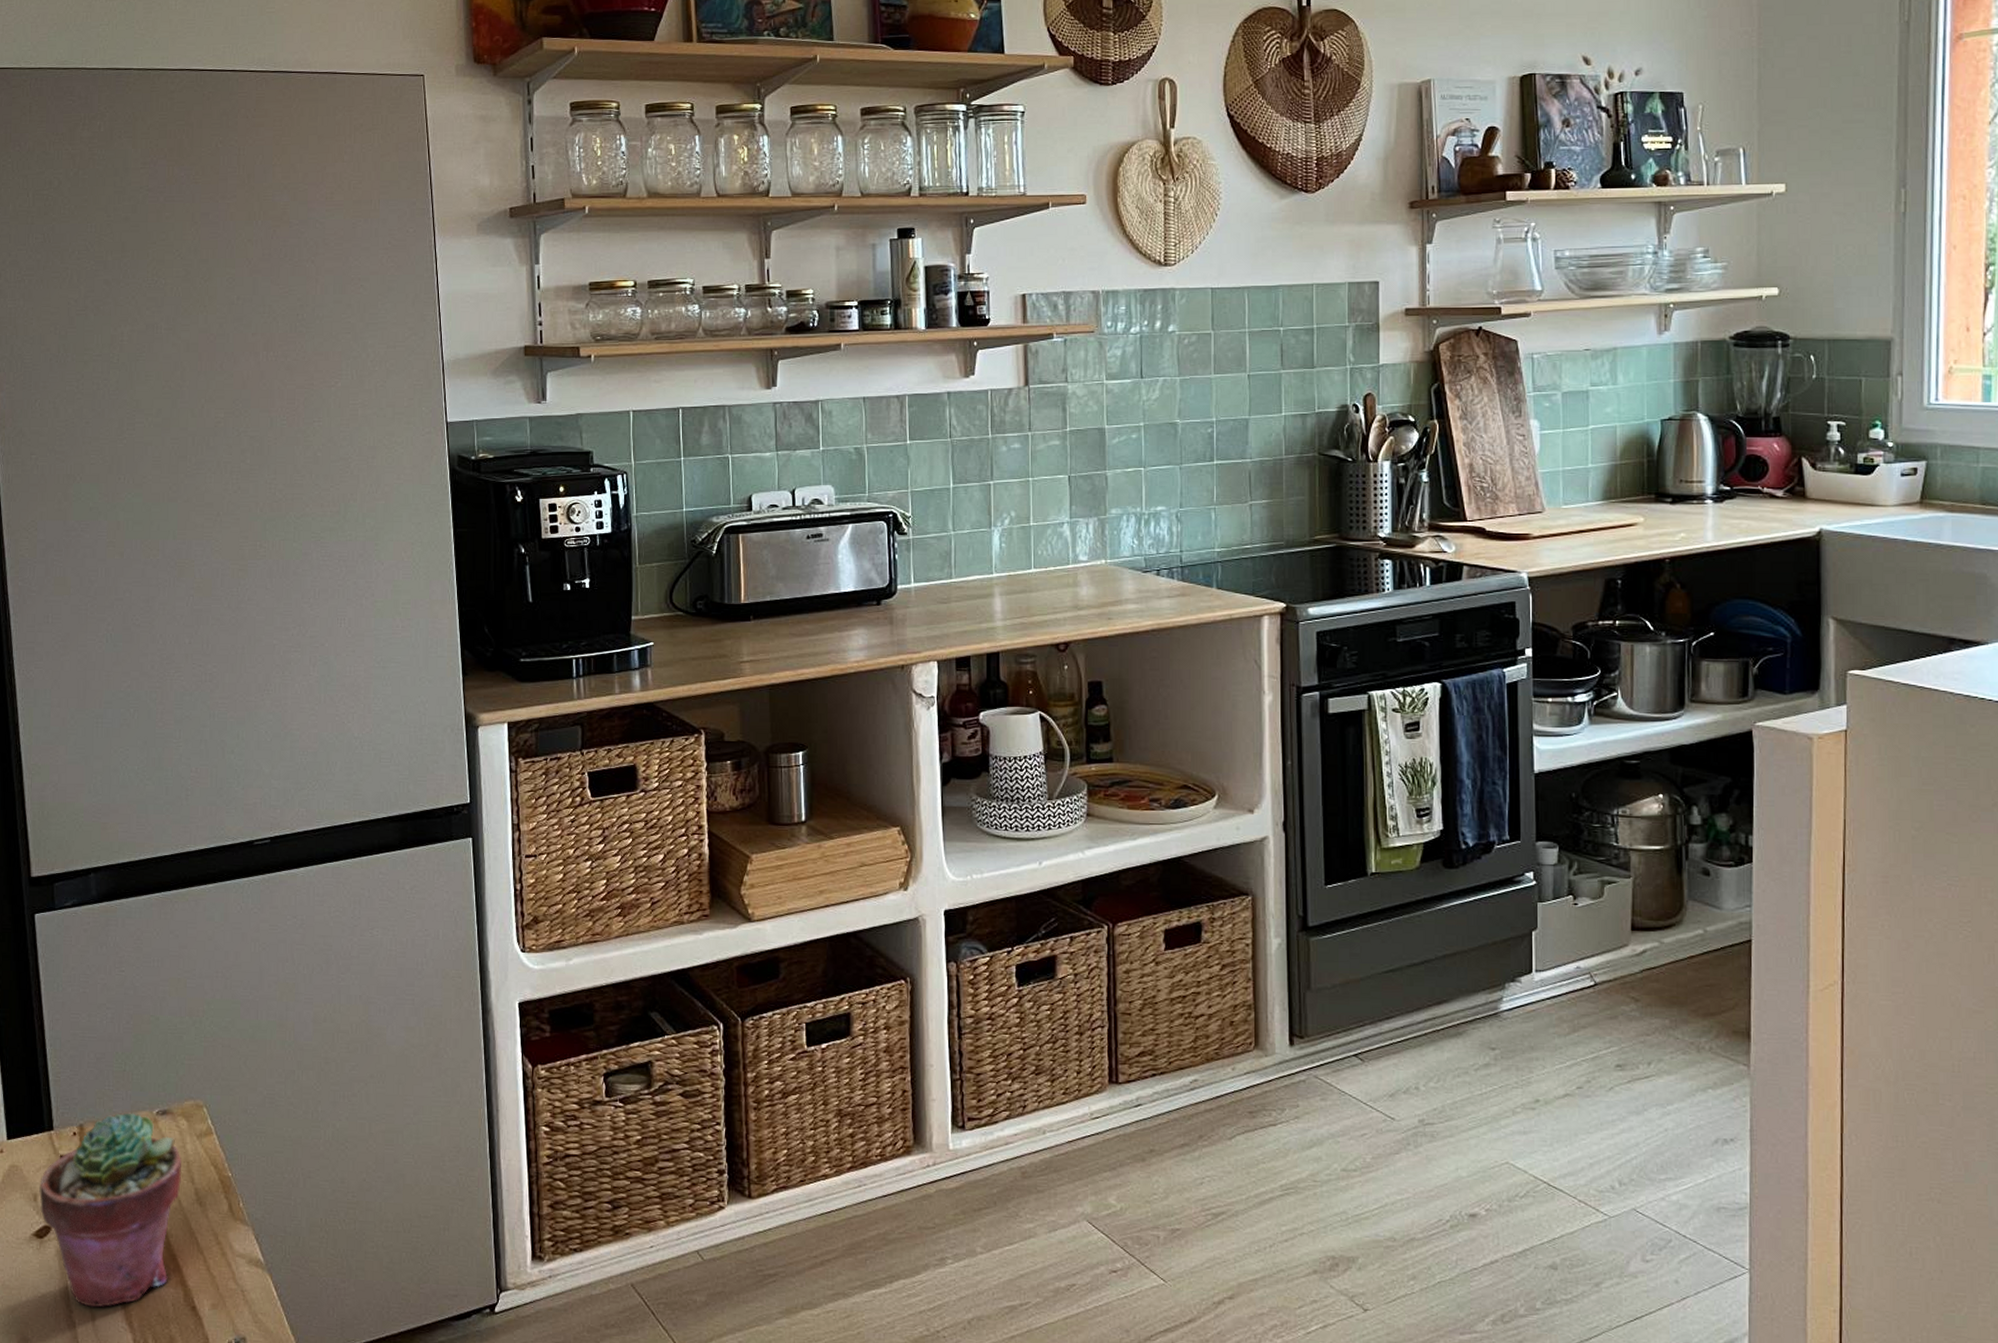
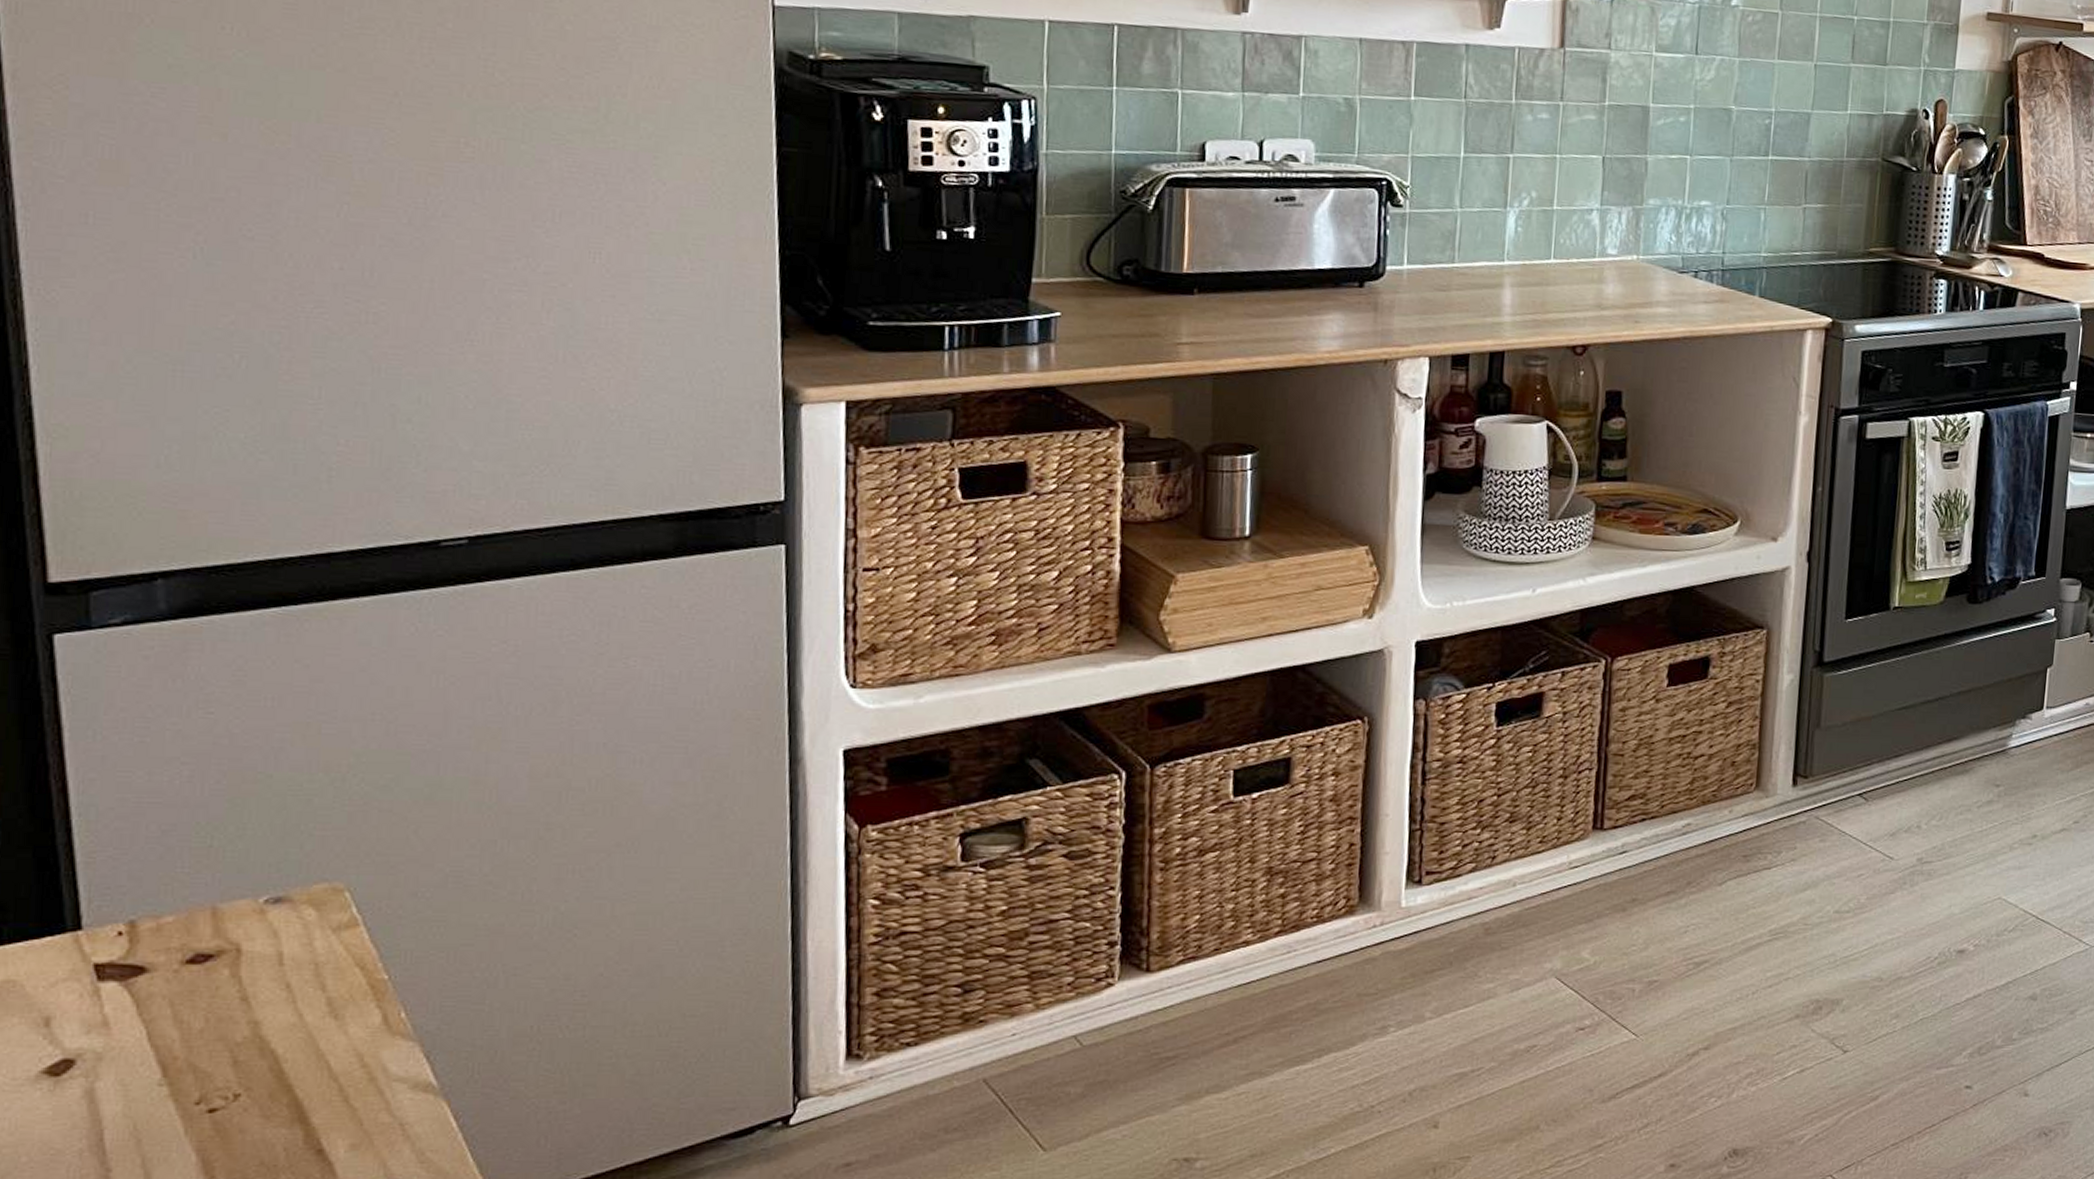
potted succulent: present [39,1113,182,1308] -> none [55,902,306,1162]

